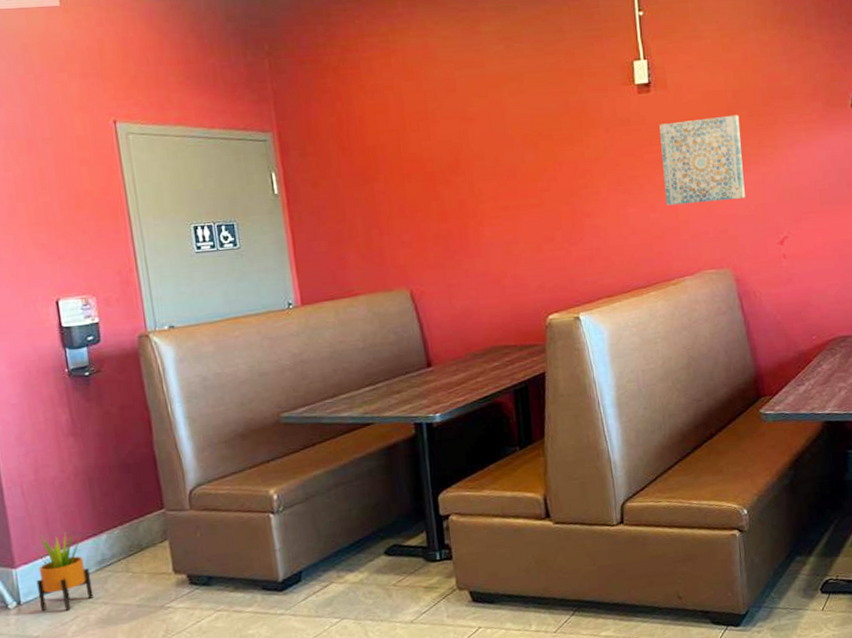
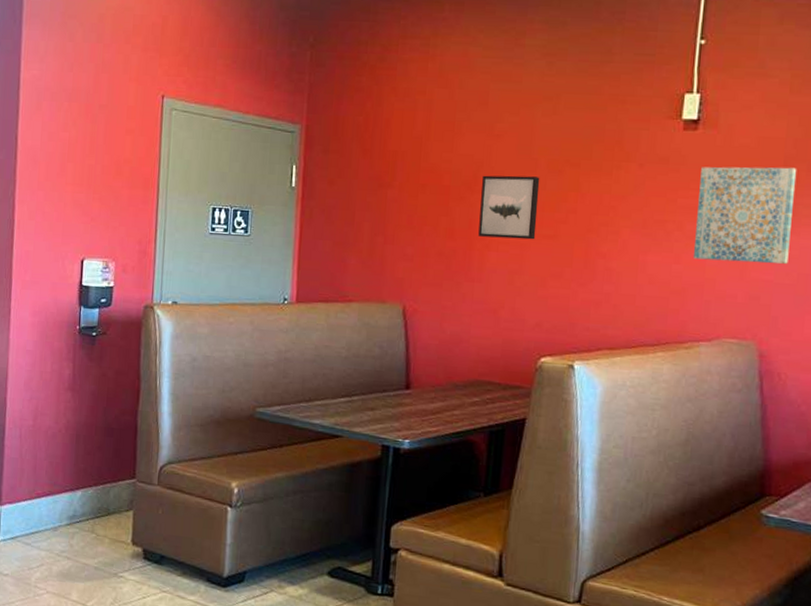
potted plant: present [35,533,94,611] -> none [14,479,61,557]
wall art: none [464,152,524,215] -> present [478,175,540,240]

